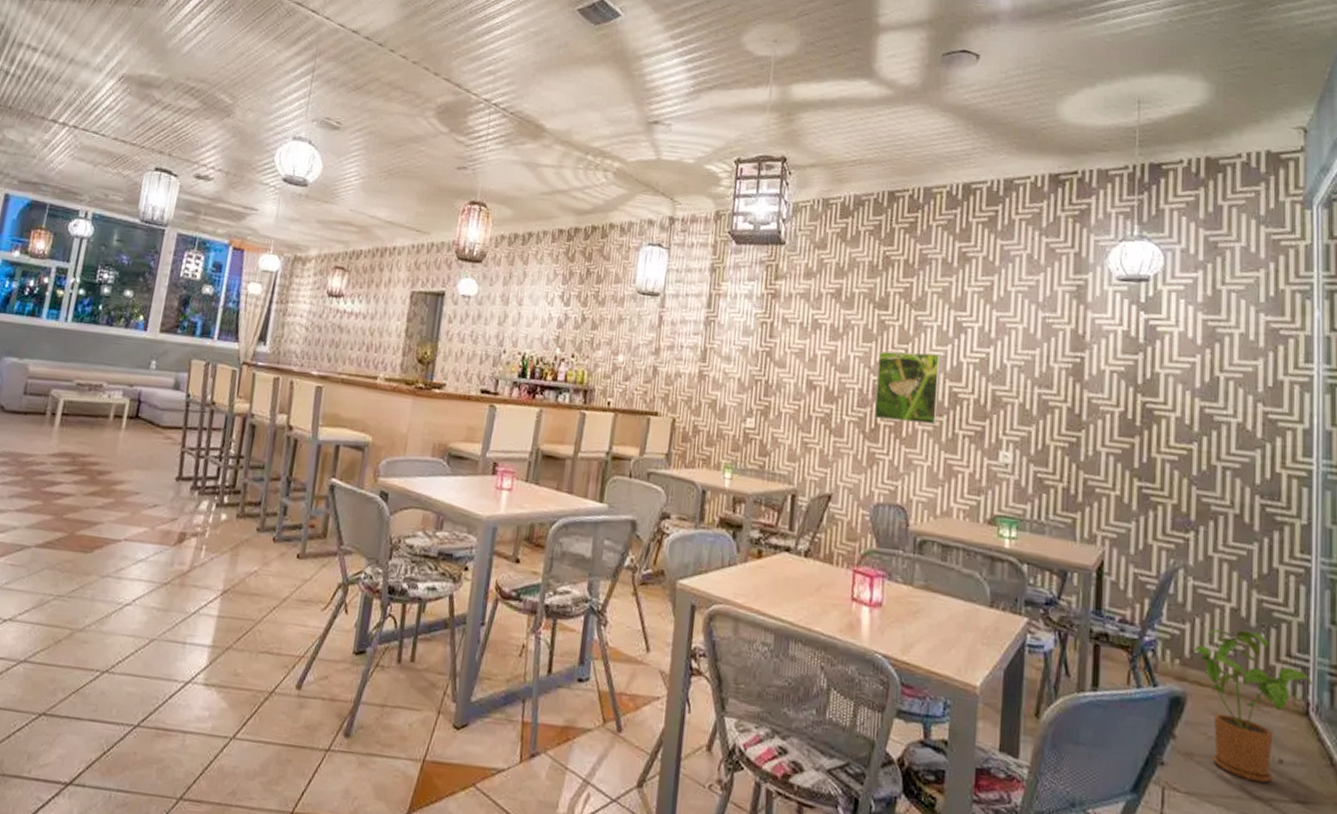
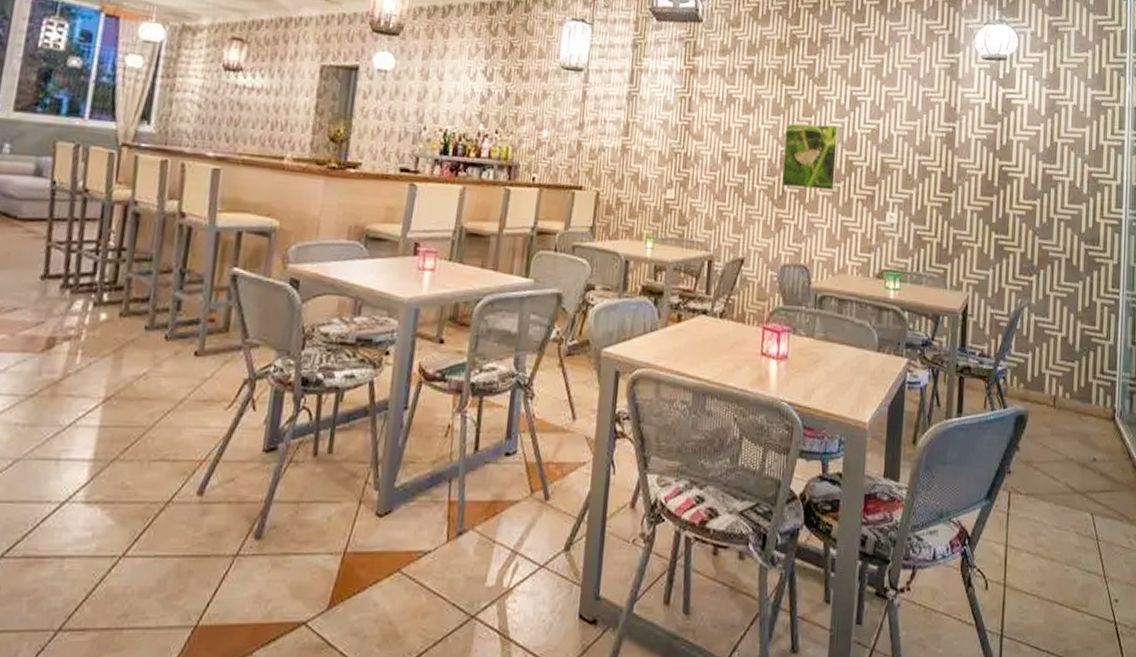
house plant: present [1194,629,1312,783] -> none [1035,354,1118,479]

